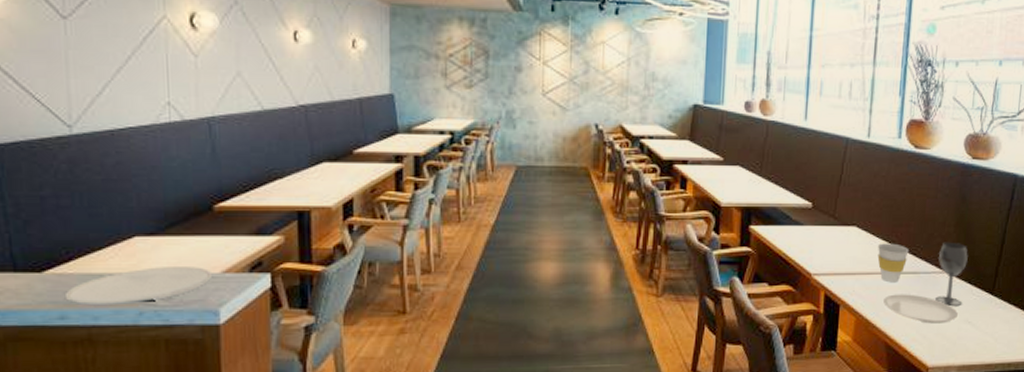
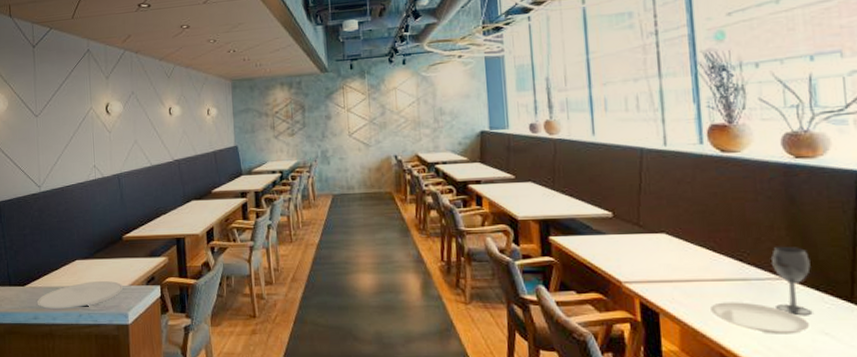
cup: present [877,243,909,283] -> none [694,249,733,290]

